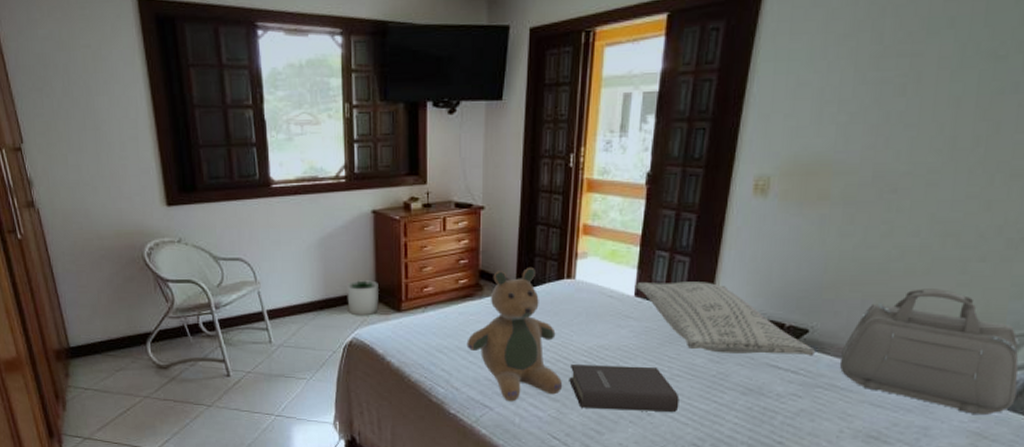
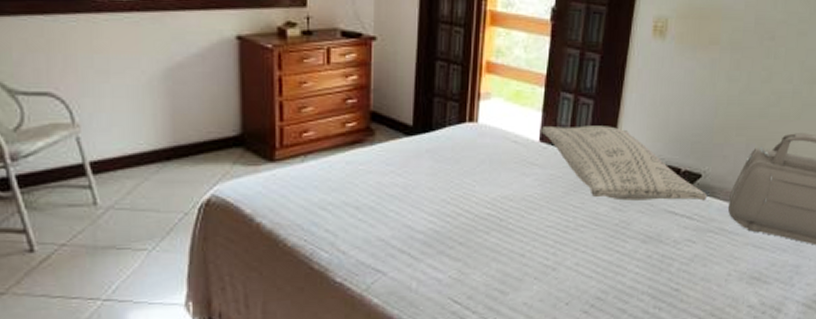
planter: present [347,280,379,316] -> none [203,123,245,168]
teddy bear: present [466,266,563,402] -> none [355,108,465,264]
book: present [569,363,680,412] -> none [471,217,584,267]

